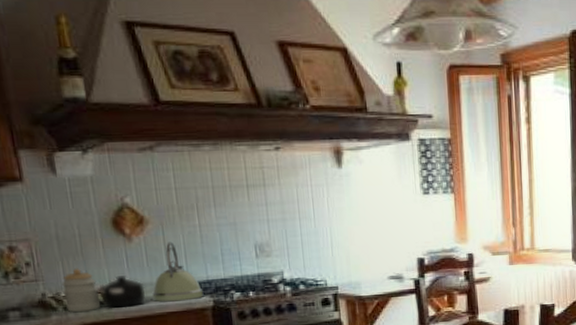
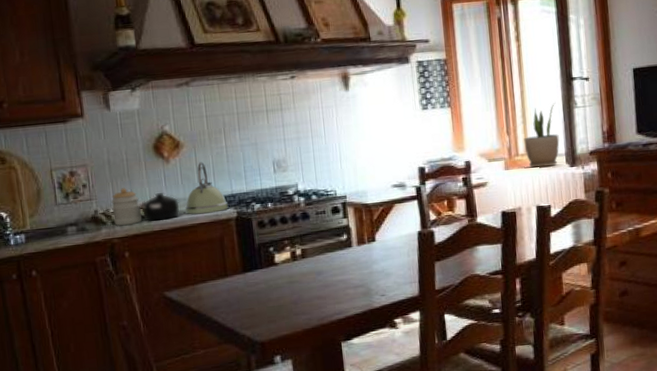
potted plant: none [530,194,567,264] -> present [524,103,560,168]

